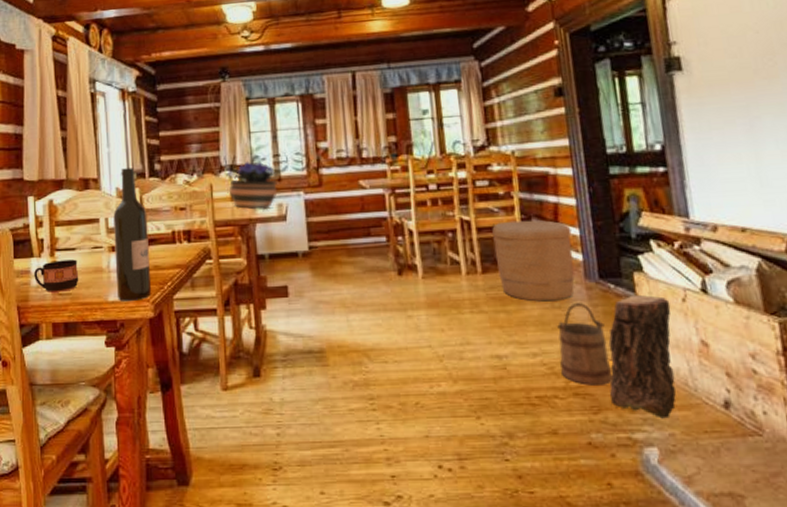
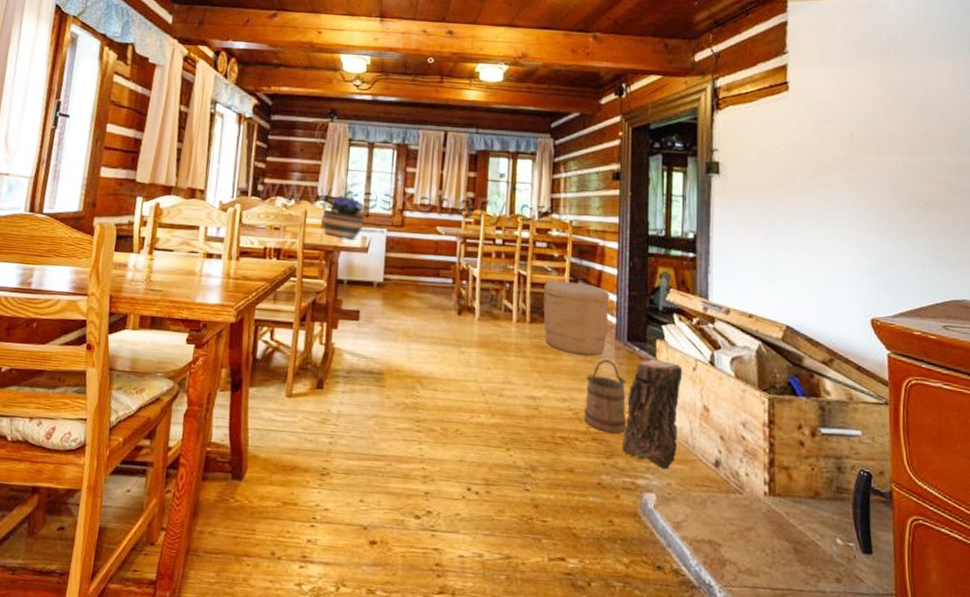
cup: present [34,259,79,293] -> none [130,258,173,288]
wine bottle: present [113,168,152,301] -> none [205,184,244,305]

